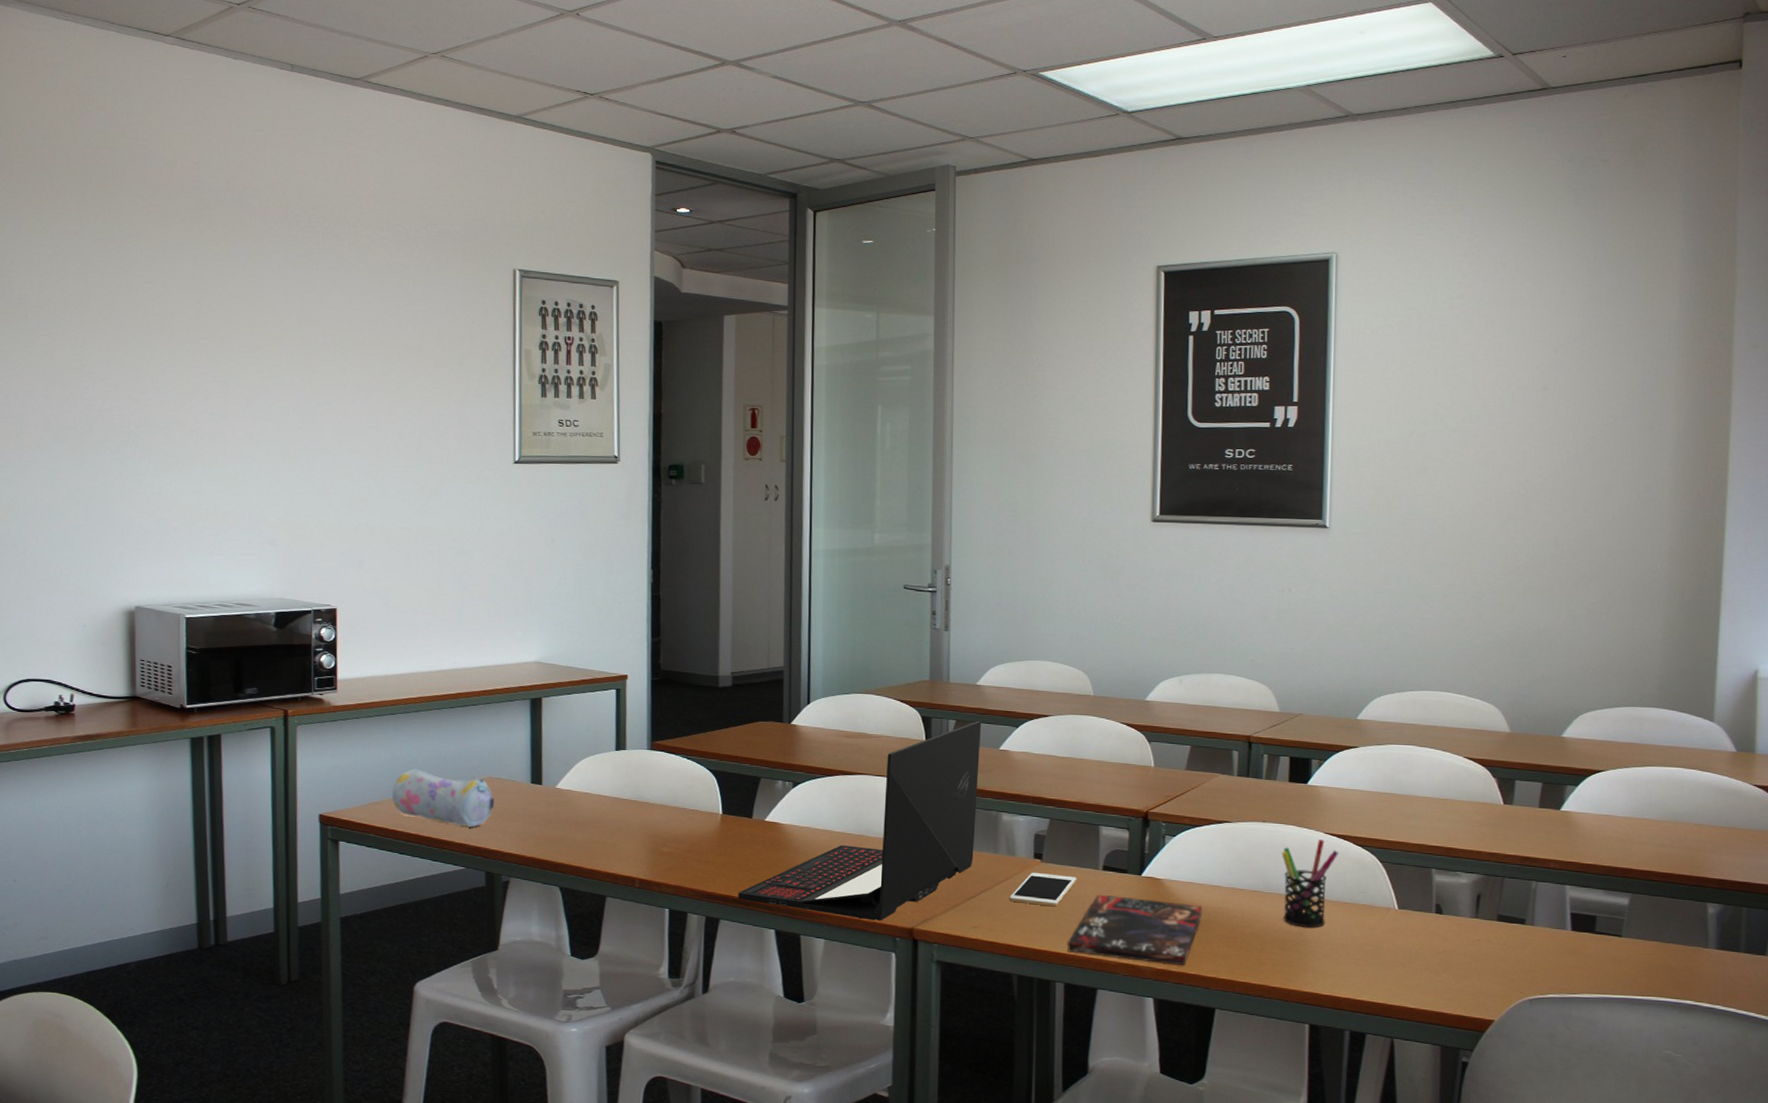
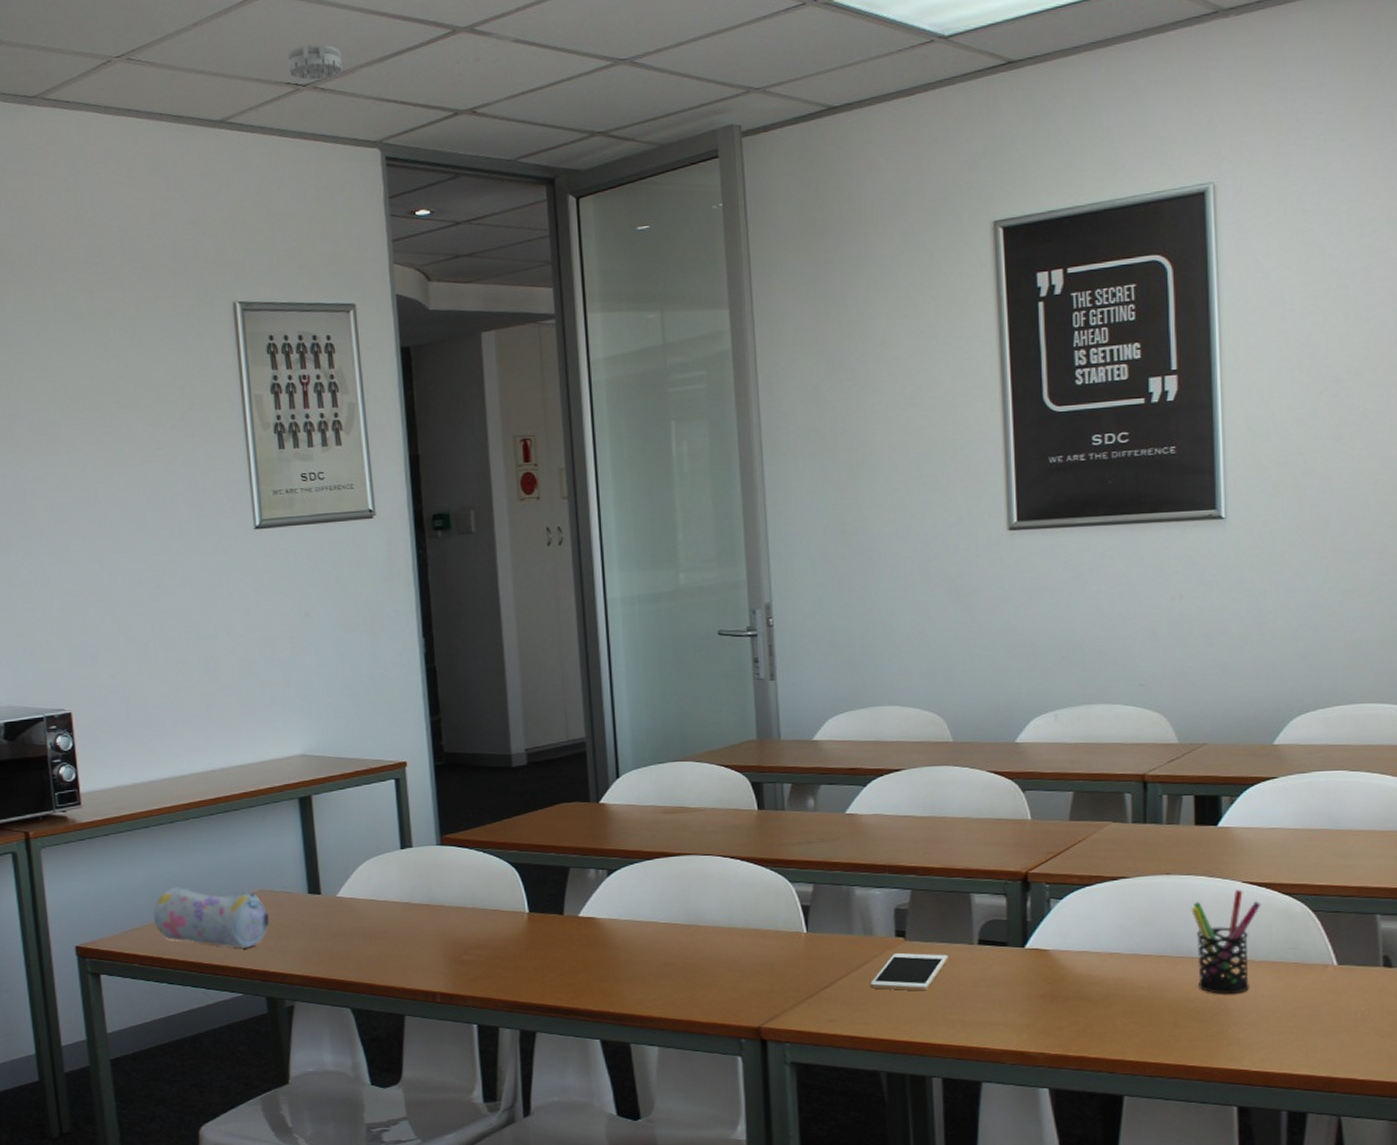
smoke detector: none [579,60,626,91] -> present [287,43,343,81]
laptop: present [738,721,981,921] -> none [555,783,825,1021]
book: present [1066,894,1203,965] -> none [941,972,1101,1048]

